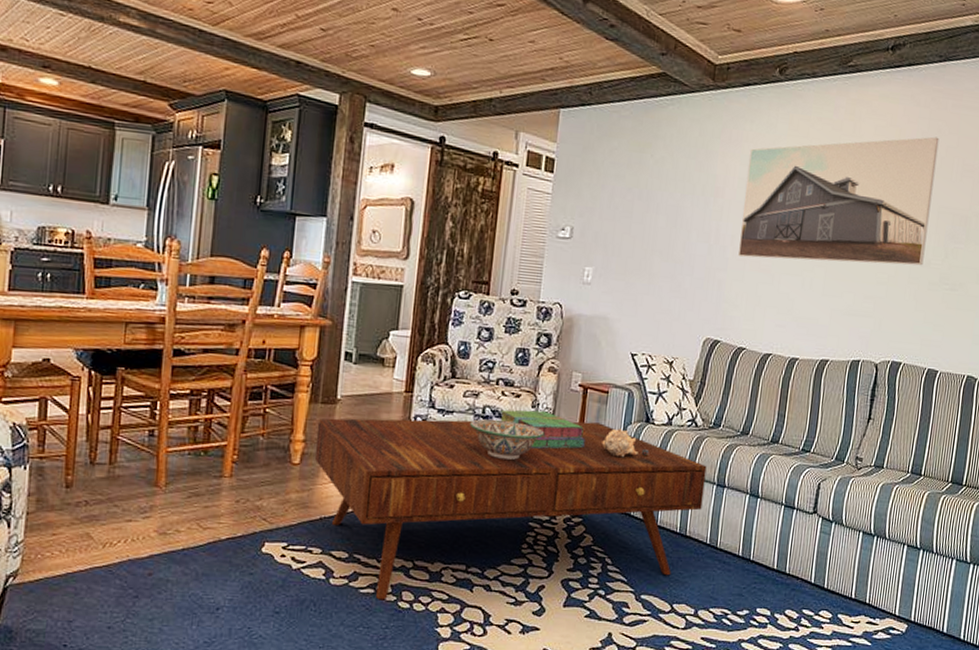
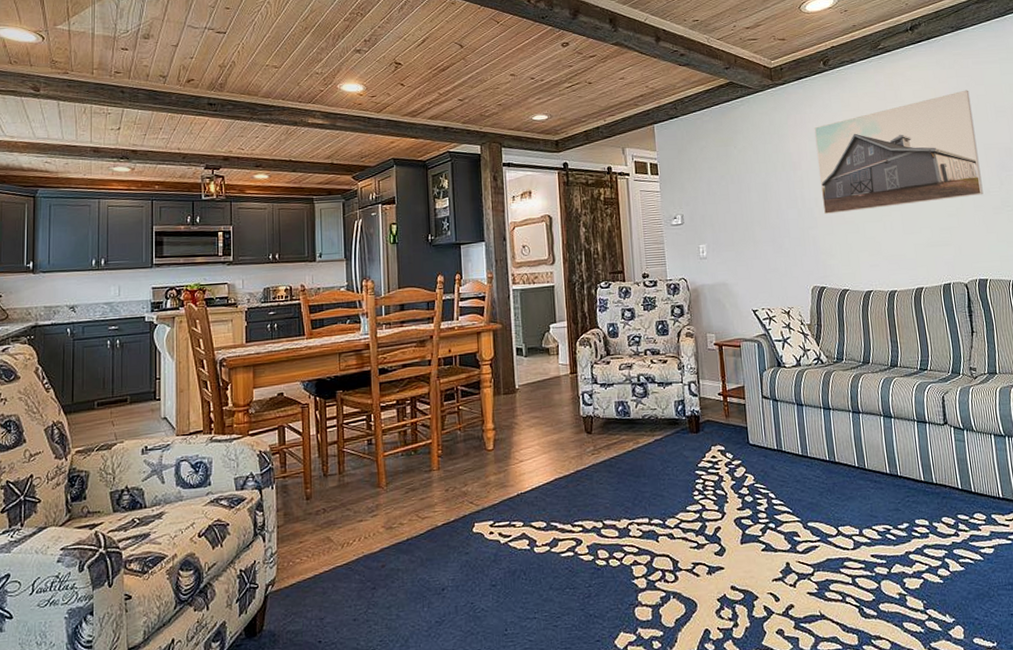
coffee table: present [314,418,707,600] -> none [503,374,844,561]
decorative bowl: present [470,418,545,460] -> none [629,384,694,419]
stack of books: present [500,409,585,449] -> none [653,371,730,405]
seashell: present [601,428,650,458] -> none [744,376,787,402]

